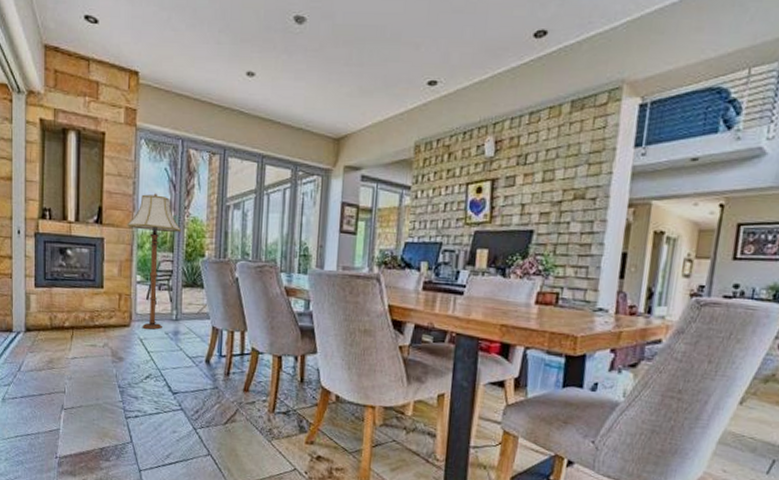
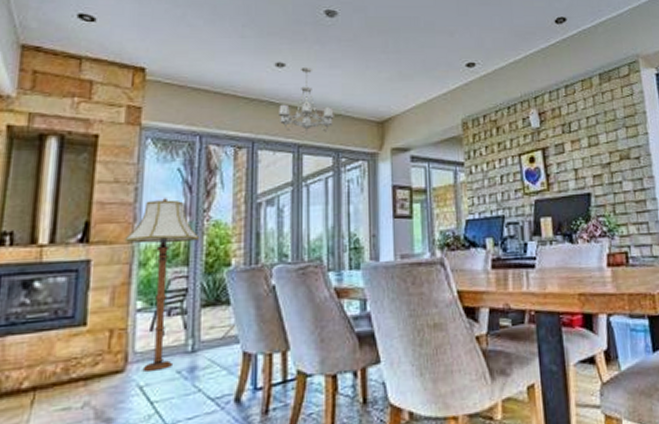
chandelier: none [247,76,296,146] -> present [279,66,334,134]

